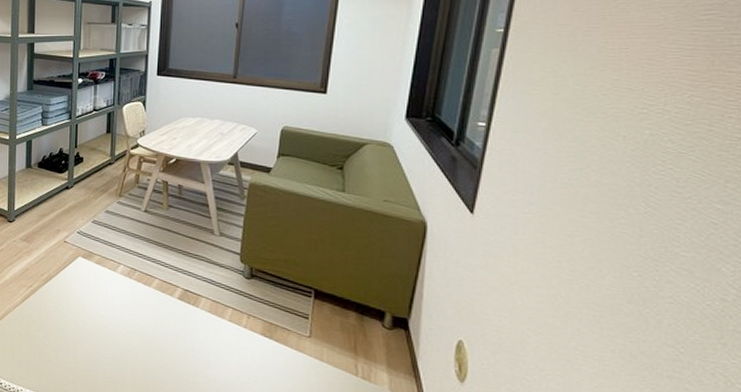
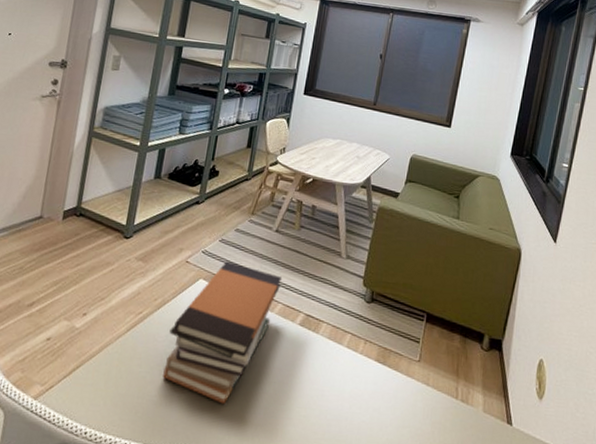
book stack: none [58,240,157,367] -> present [163,261,283,404]

